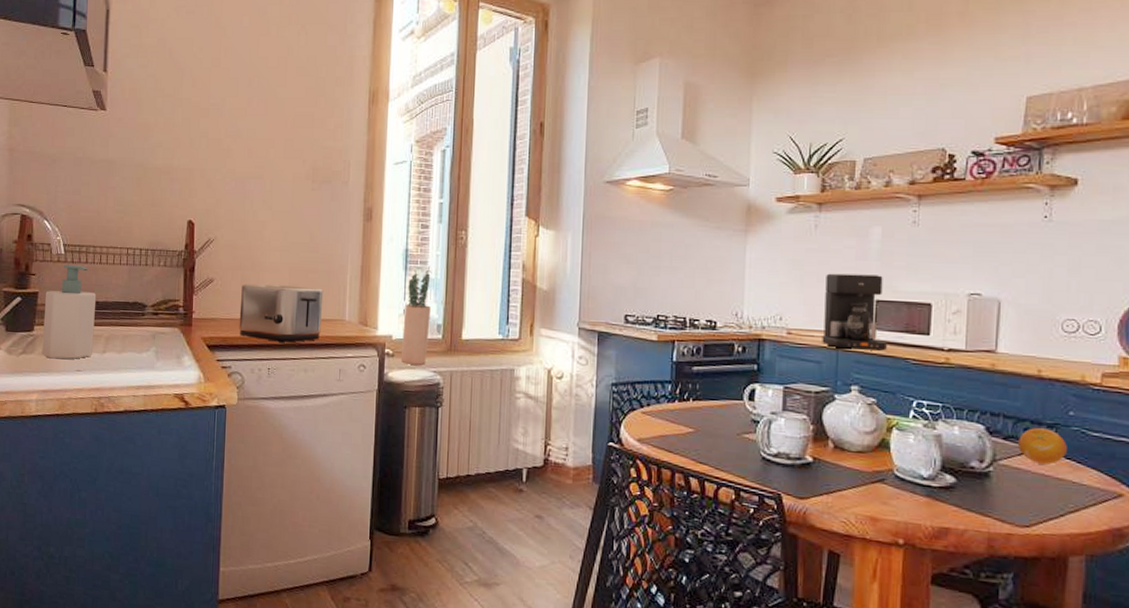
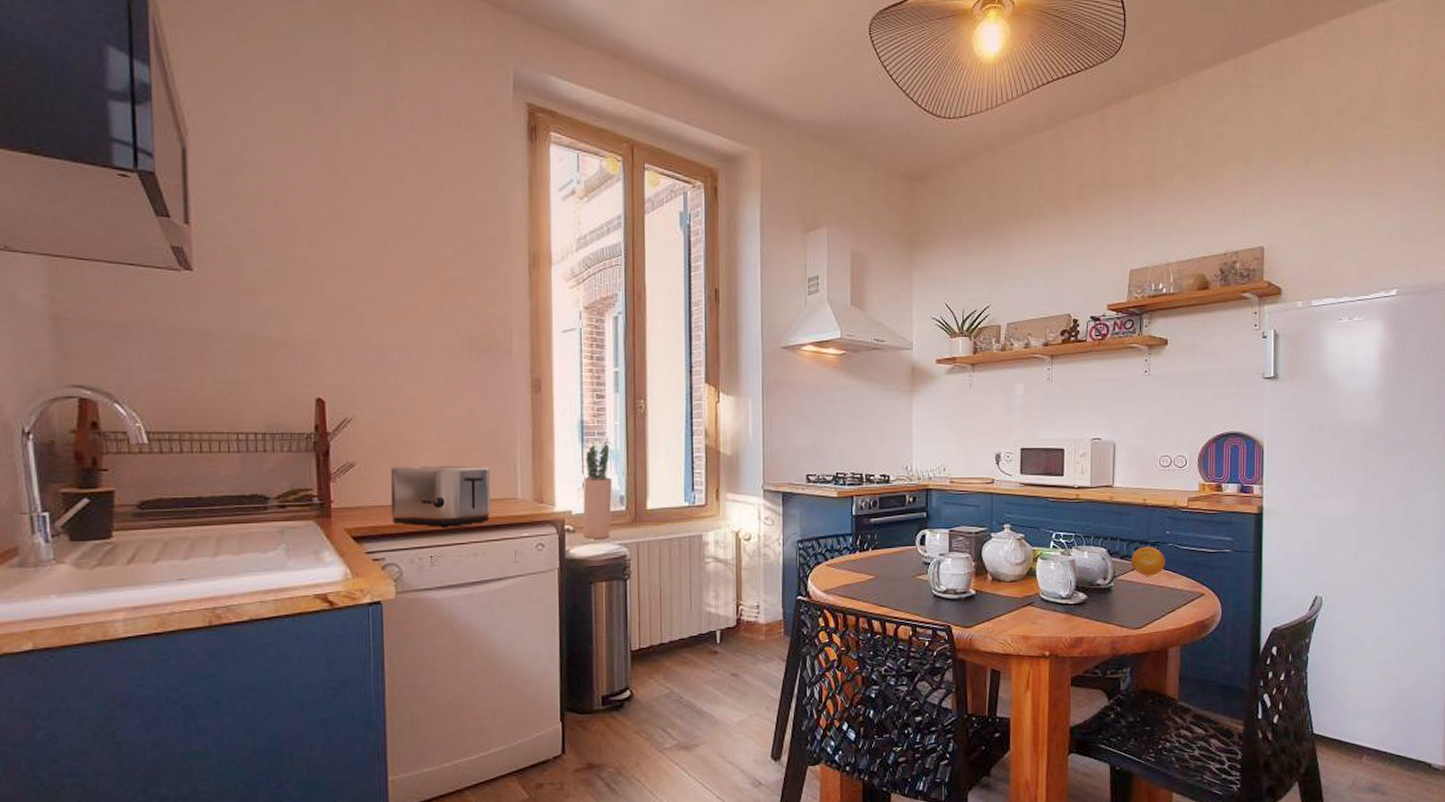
soap bottle: present [41,265,97,359] -> none [125,456,200,569]
coffee maker: present [822,273,887,351] -> none [979,426,1031,493]

